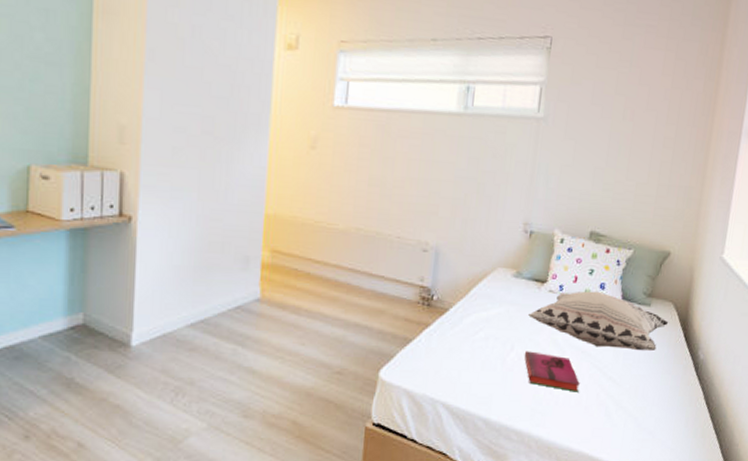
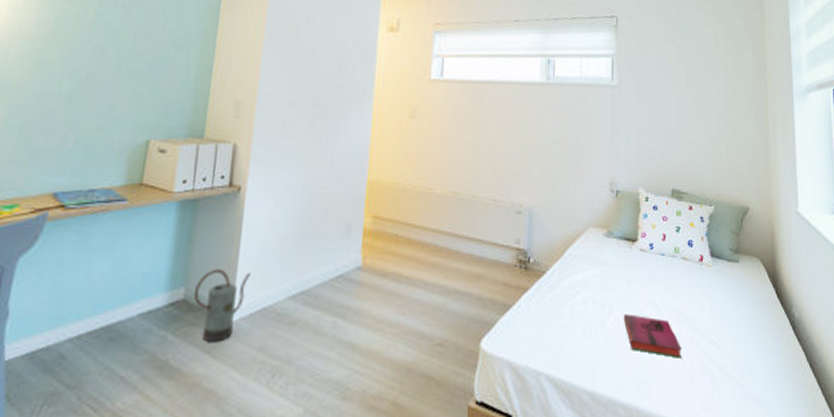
watering can: none [92,296,149,364] -> present [193,268,252,343]
decorative pillow: present [528,291,669,350] -> none [623,249,759,309]

